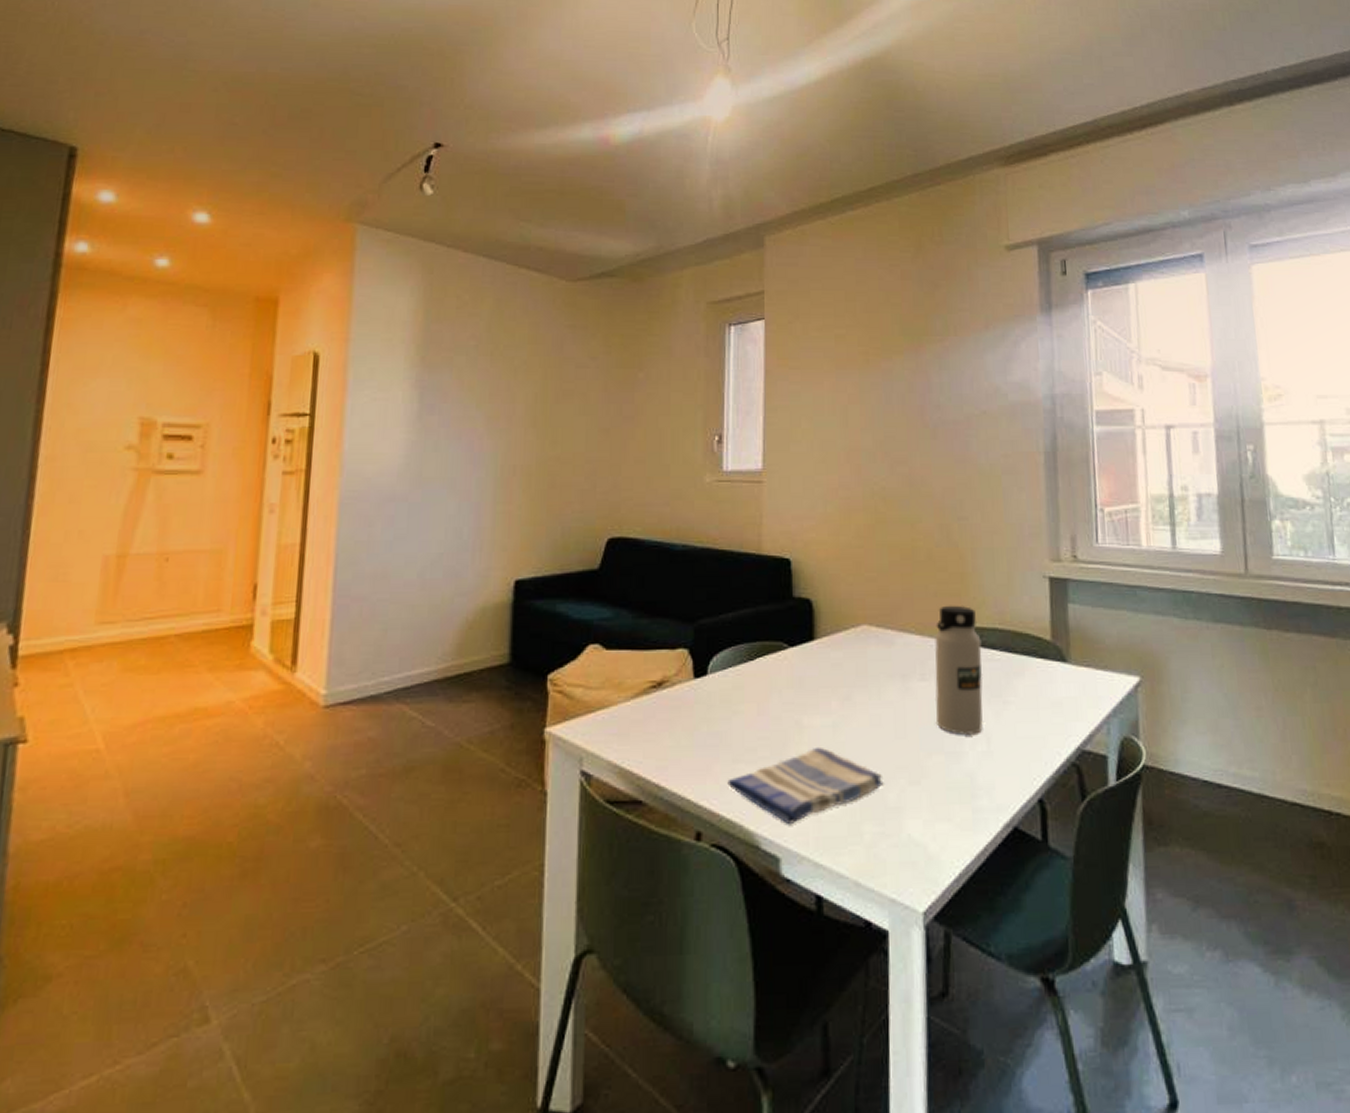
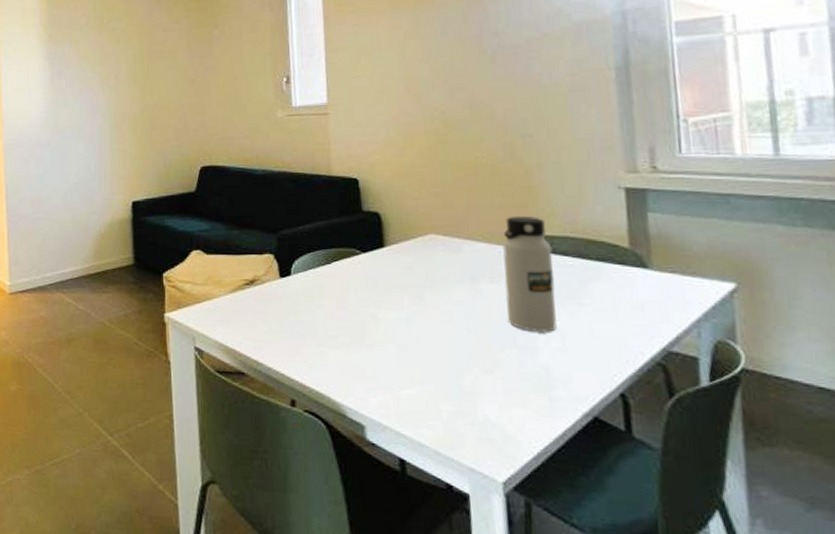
dish towel: present [727,746,884,824] -> none [314,337,458,399]

